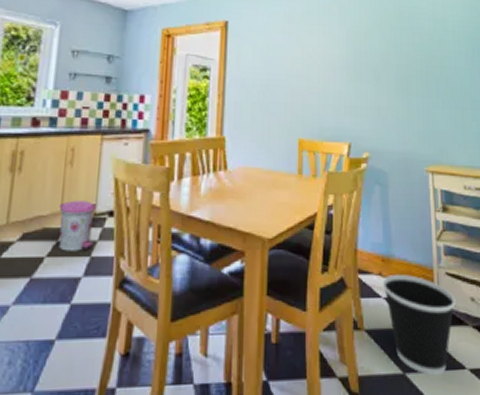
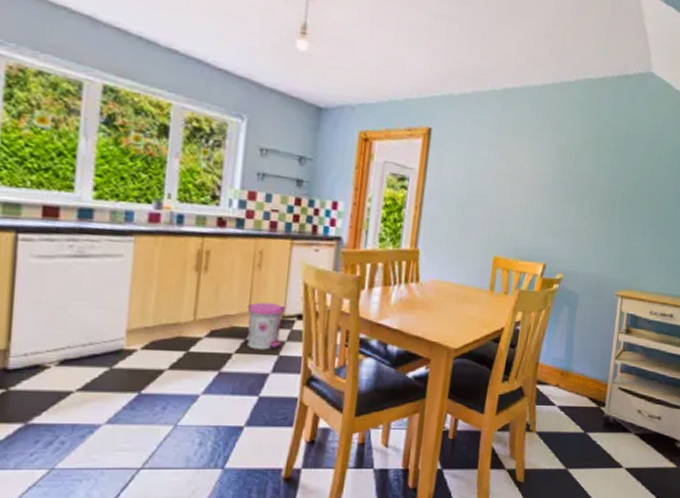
wastebasket: present [382,275,456,375] -> none [558,387,624,471]

